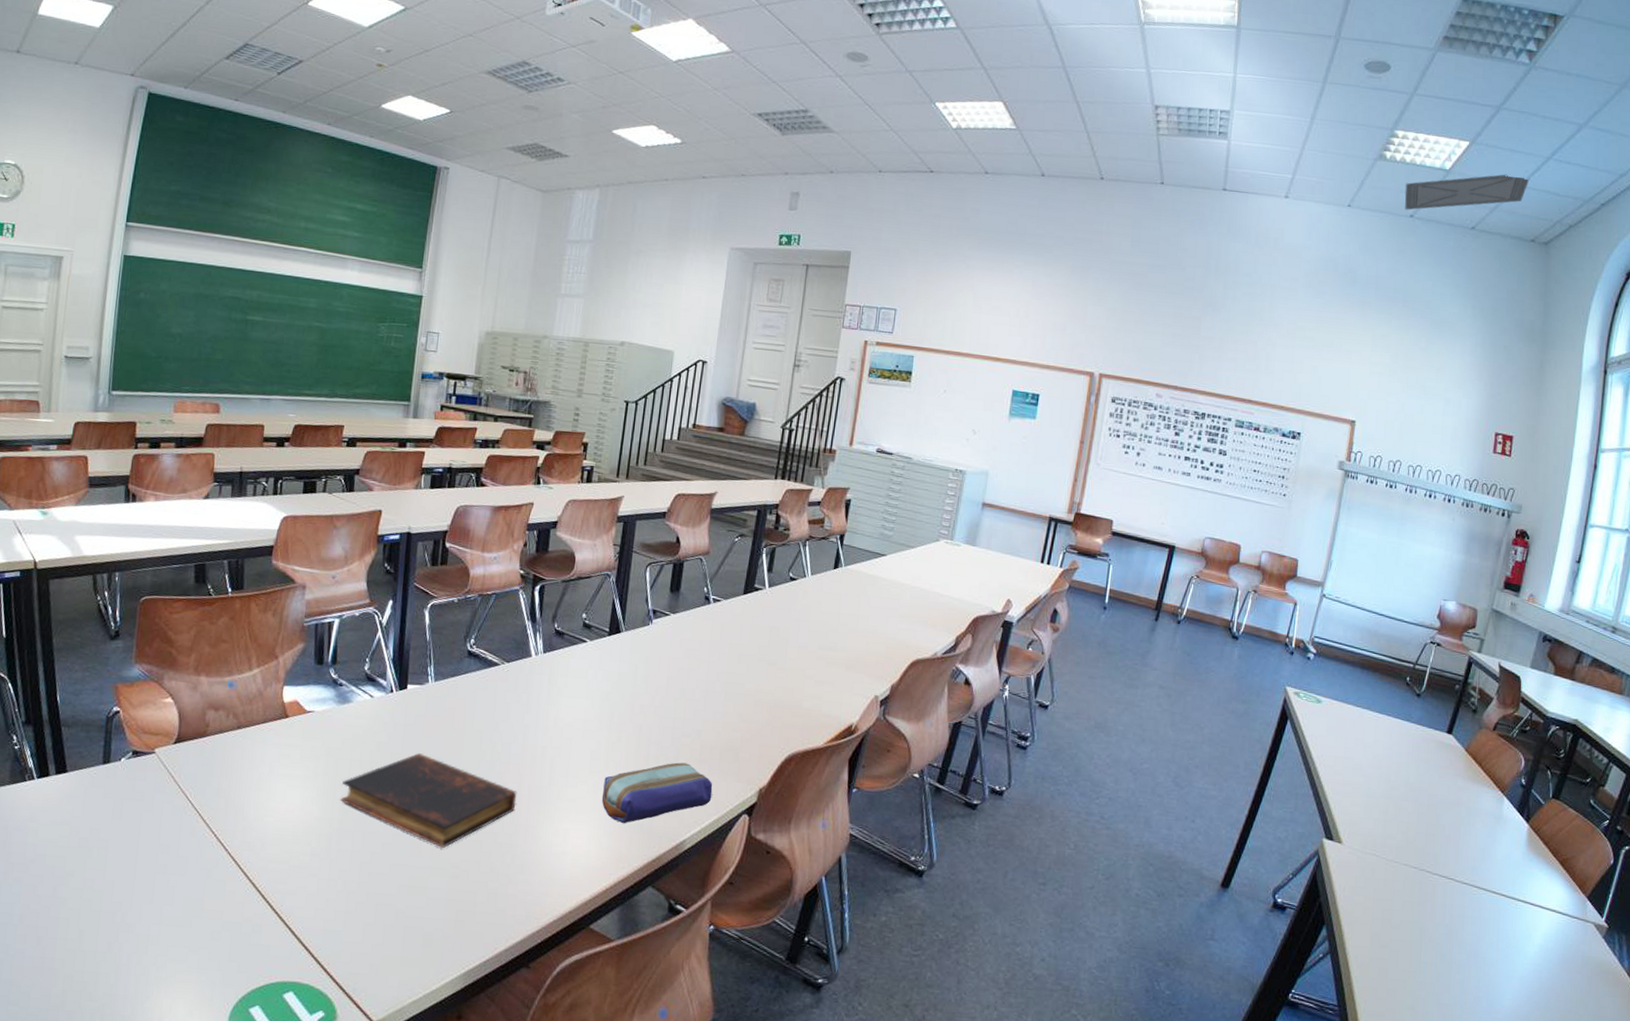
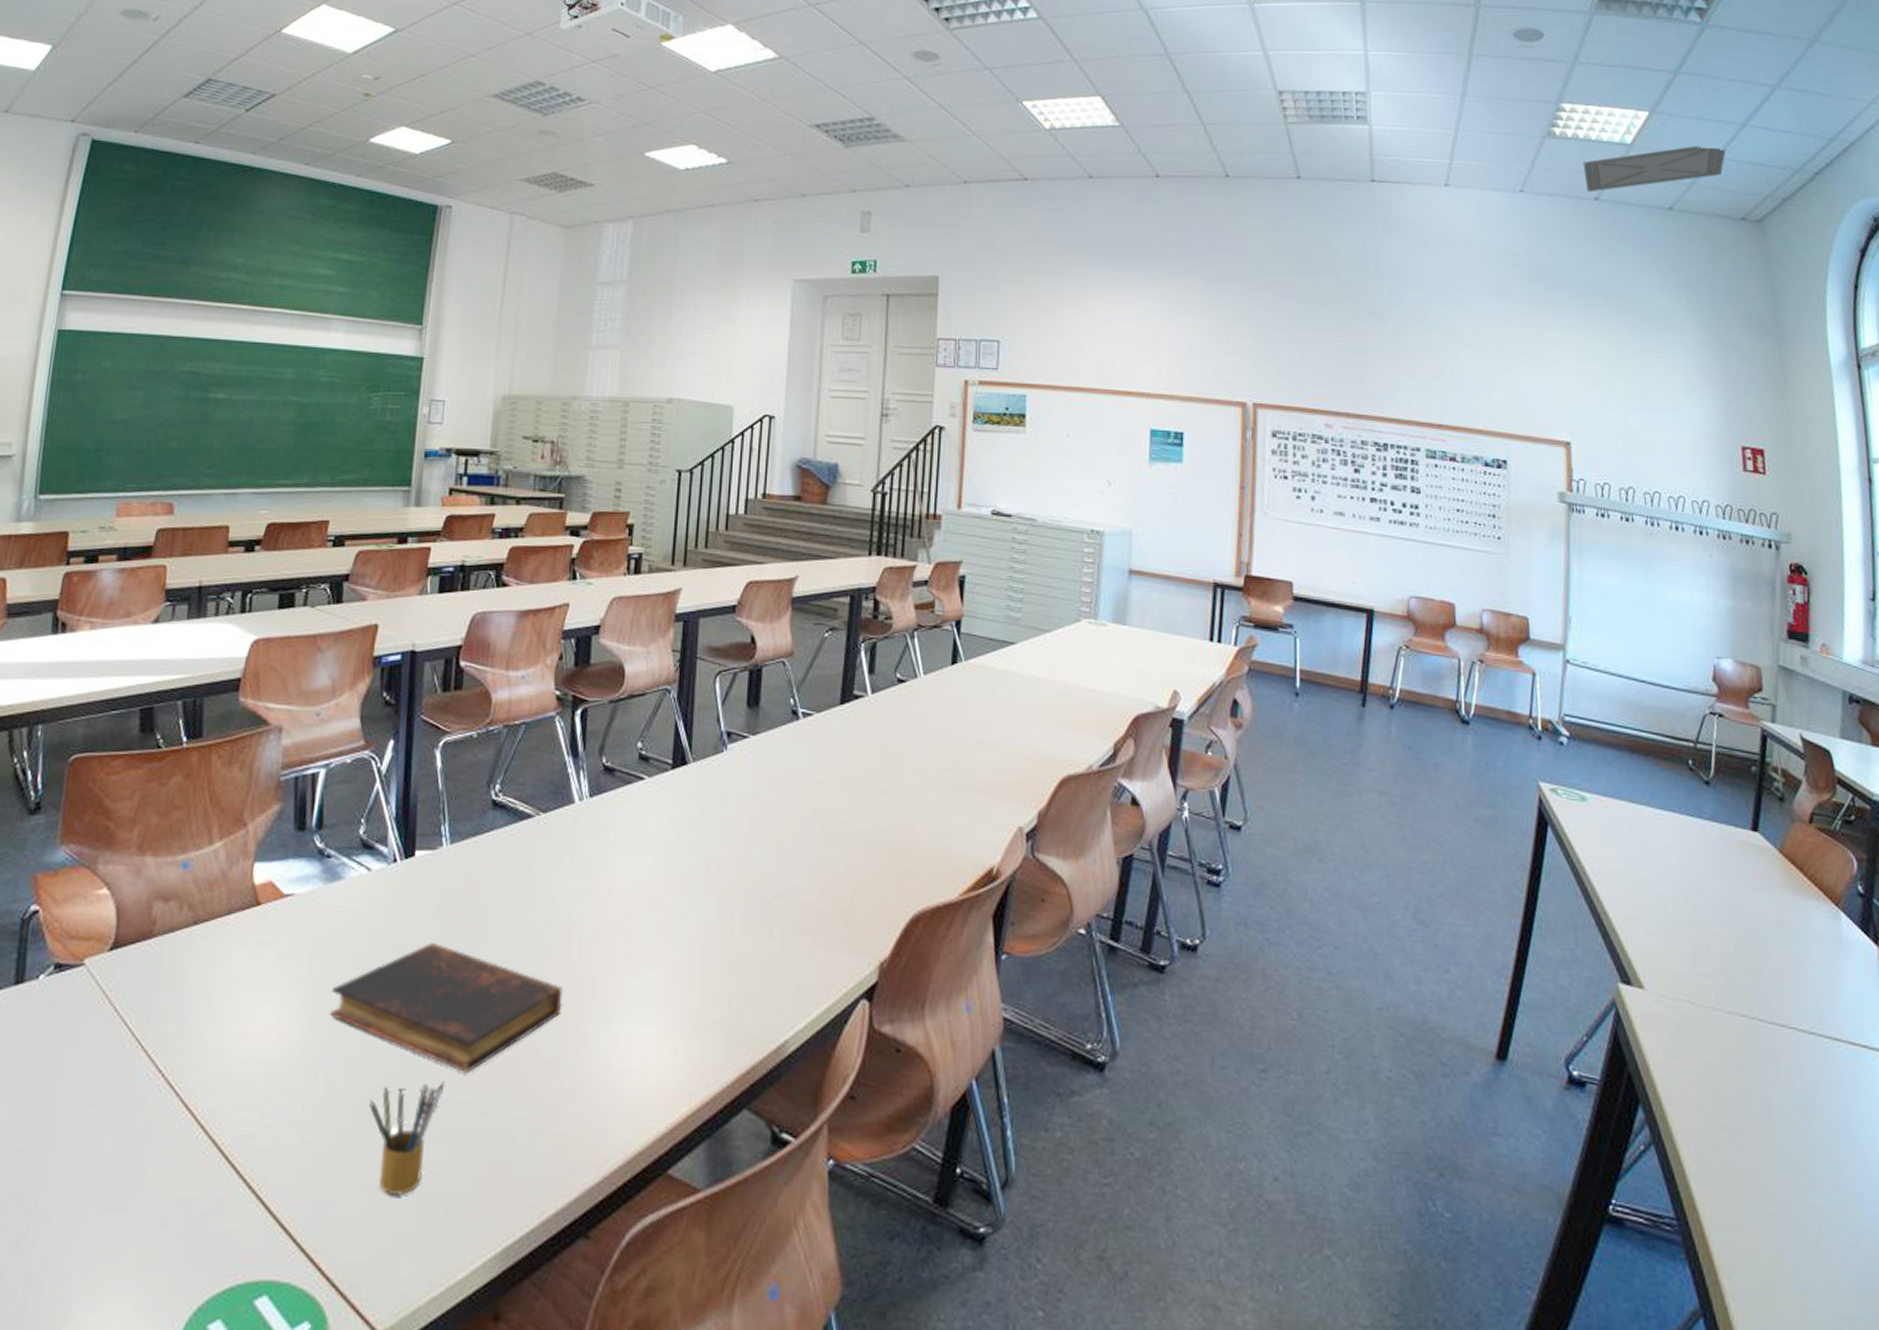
pencil box: none [369,852,426,930] -> present [369,1081,445,1195]
pencil case: present [601,762,713,824] -> none [674,933,819,1024]

